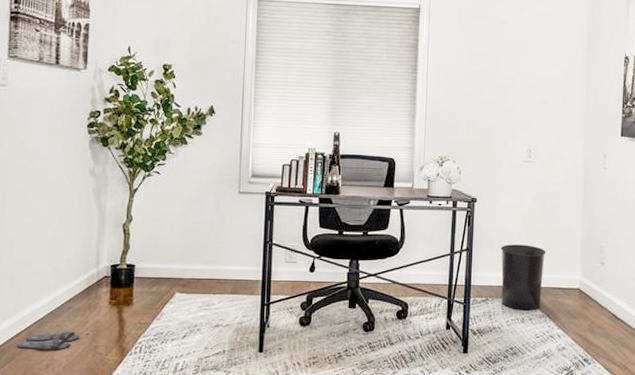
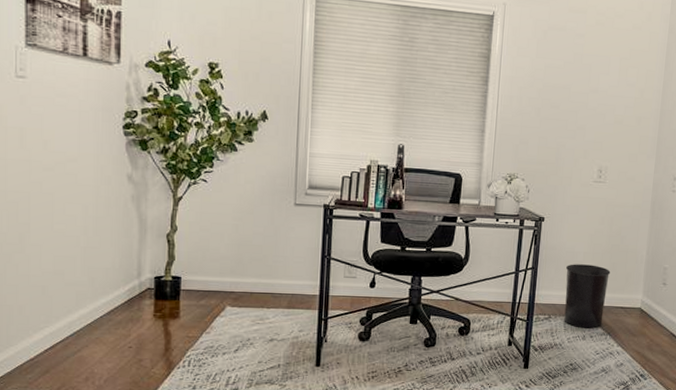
slippers: present [17,331,80,350] -> none [52,344,122,363]

